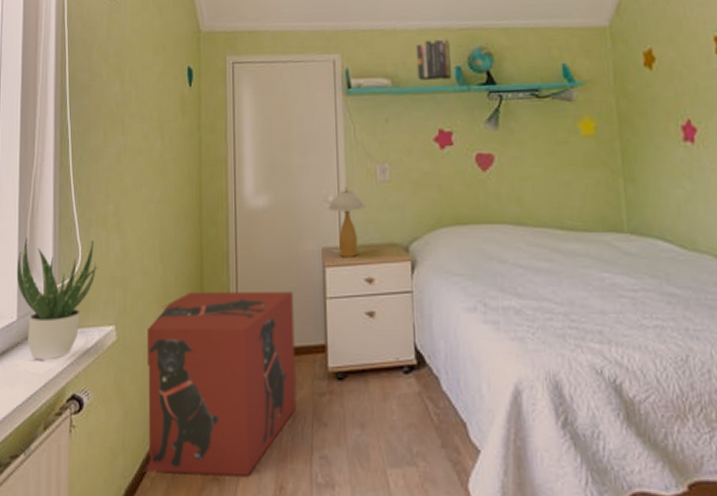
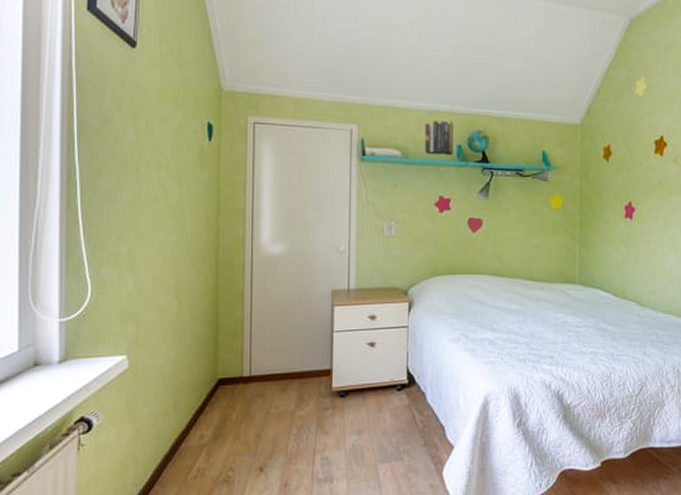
potted plant: present [16,238,99,360] -> none [17,274,110,387]
storage box: present [143,291,297,477] -> none [154,325,304,480]
table lamp: present [328,187,367,257] -> none [339,239,373,298]

